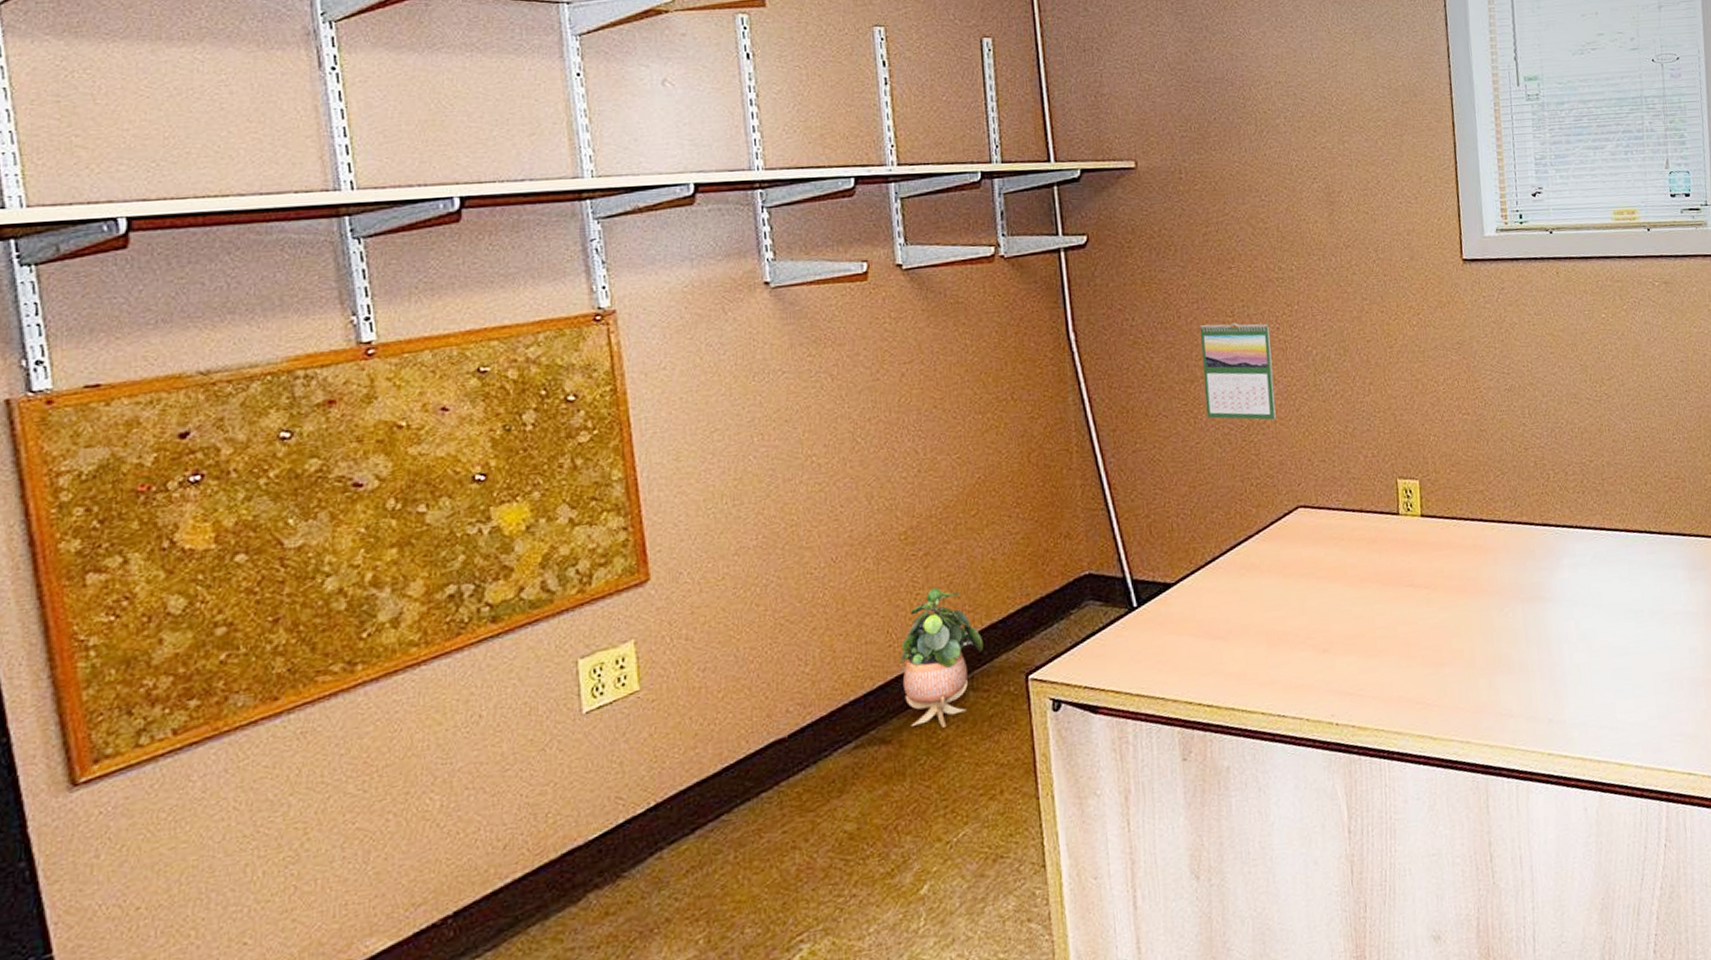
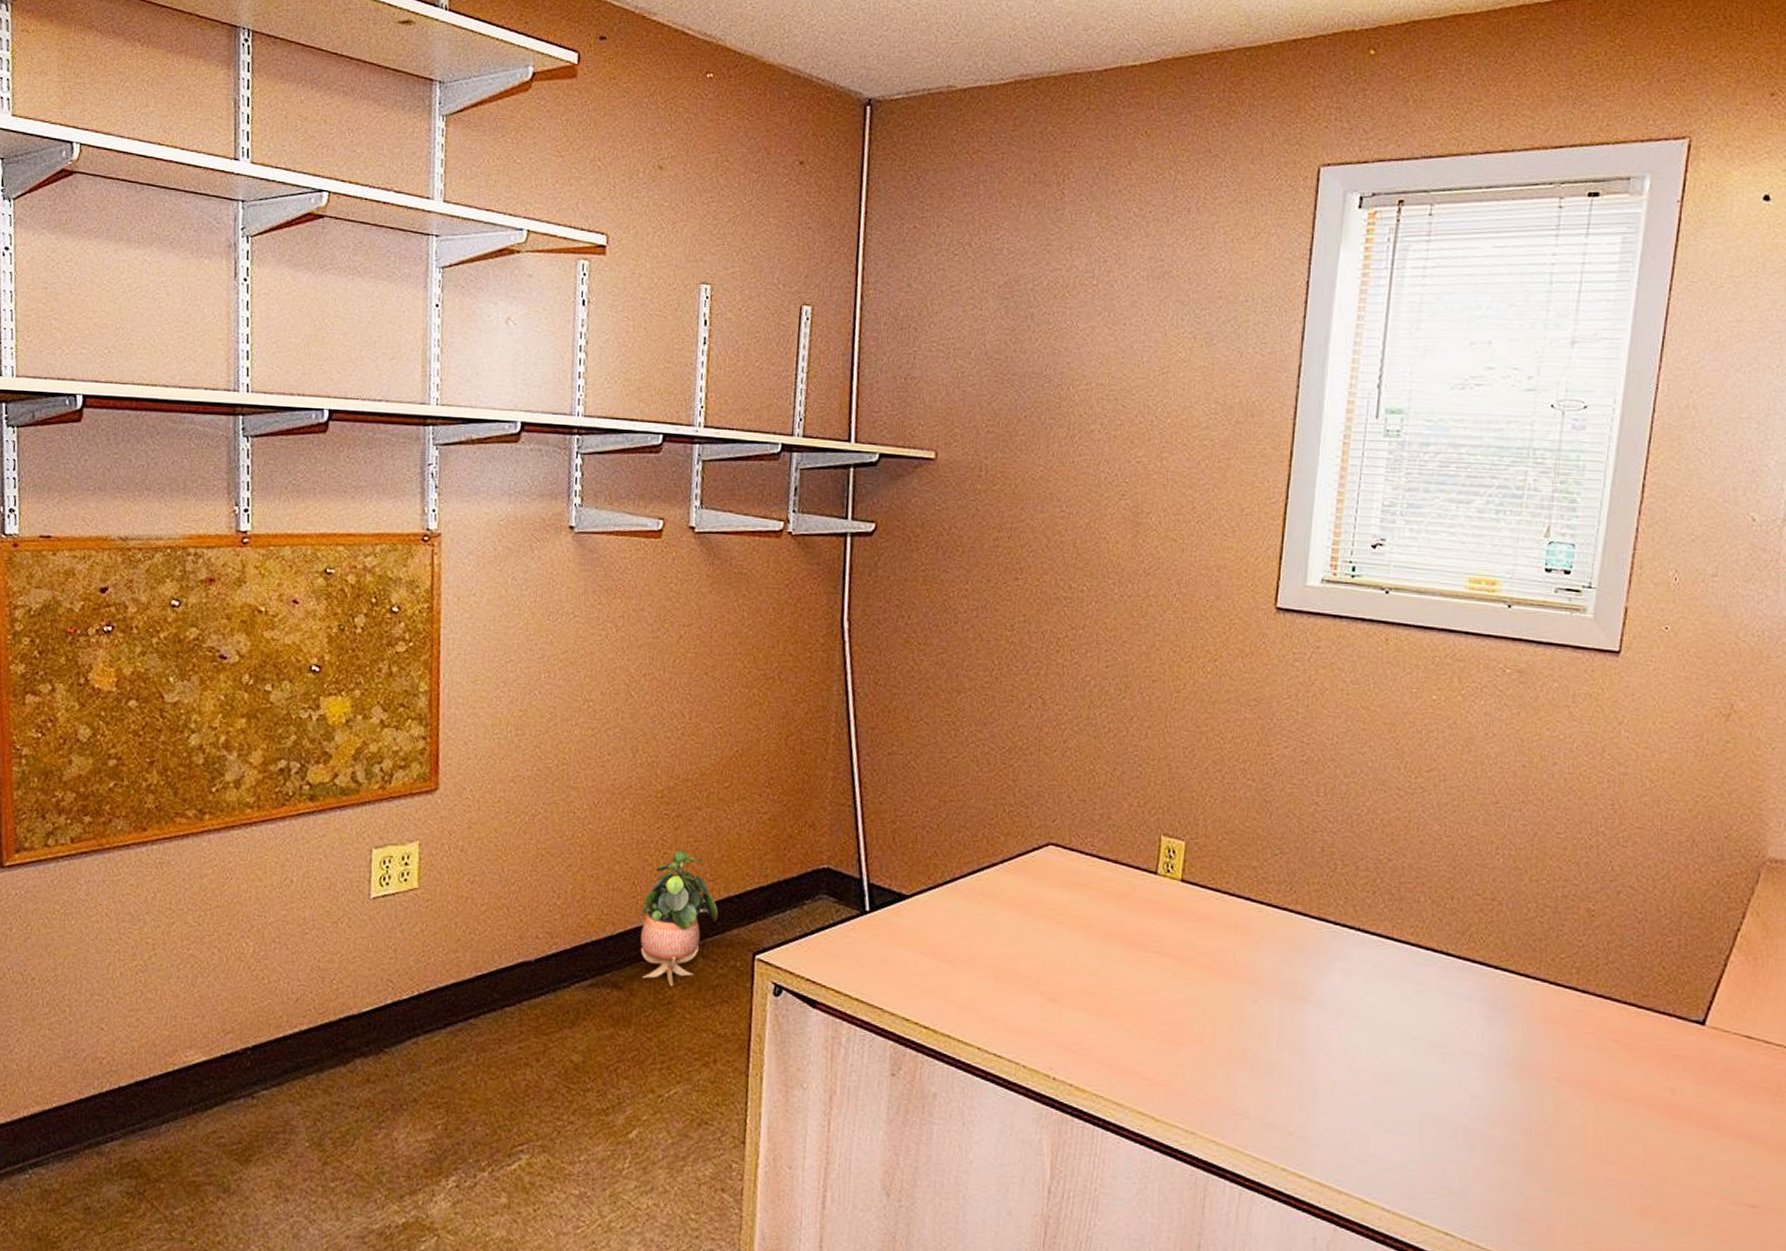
calendar: present [1199,322,1276,420] -> none [969,635,1049,747]

